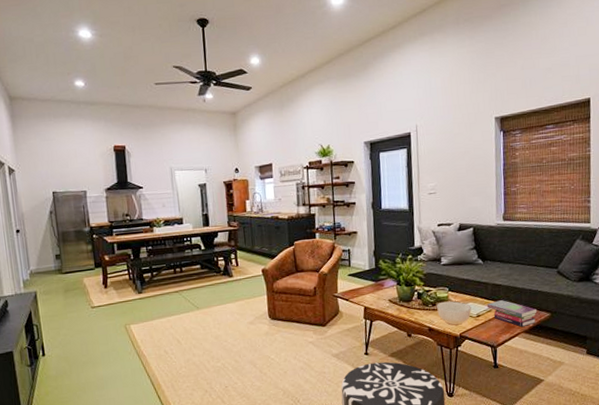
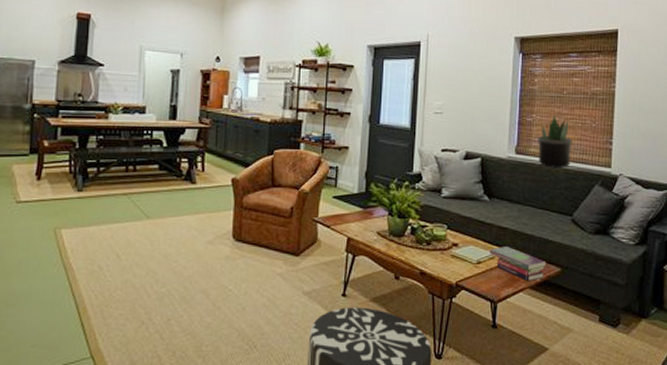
bowl: present [437,301,472,326] -> none [432,241,472,271]
planter: none [521,182,554,228] -> present [537,114,573,167]

